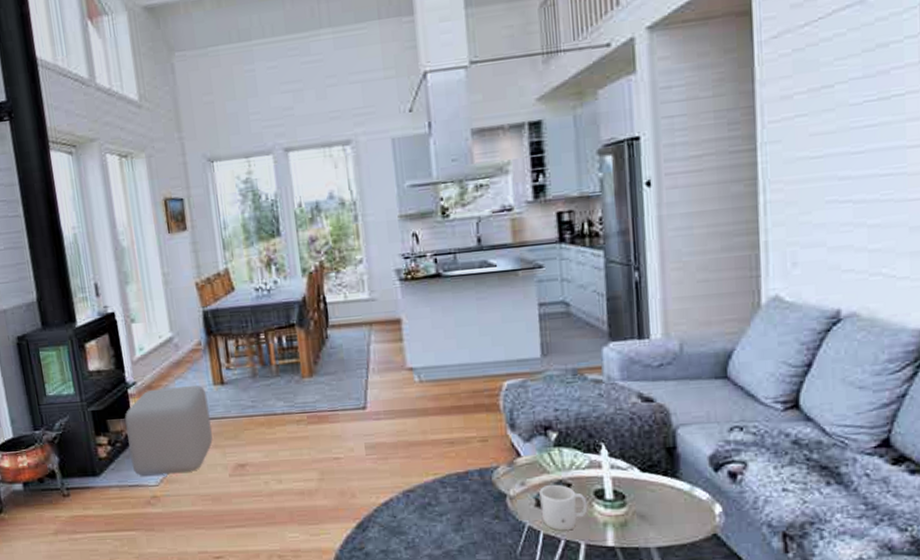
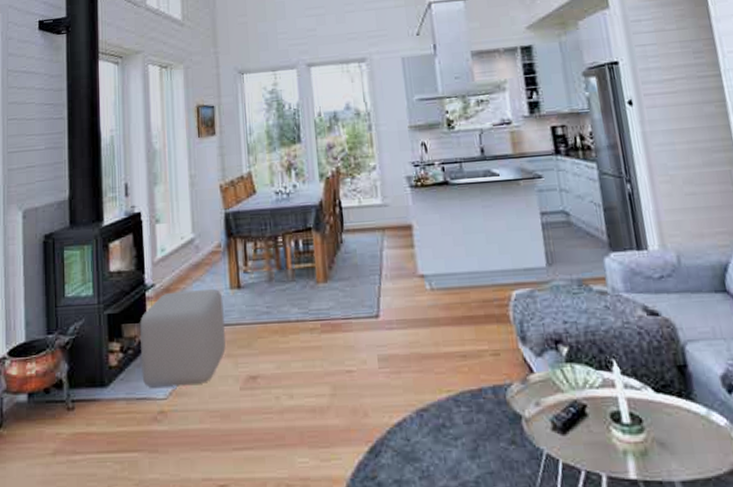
mug: present [539,484,588,531] -> none [554,404,606,460]

